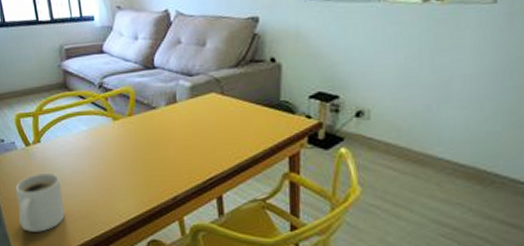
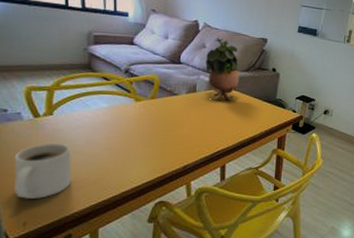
potted plant: none [183,27,227,111] -> present [205,38,239,102]

